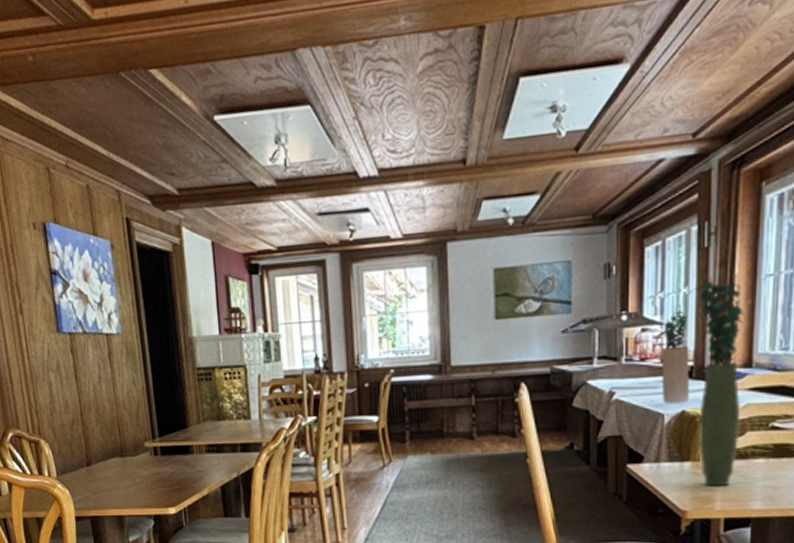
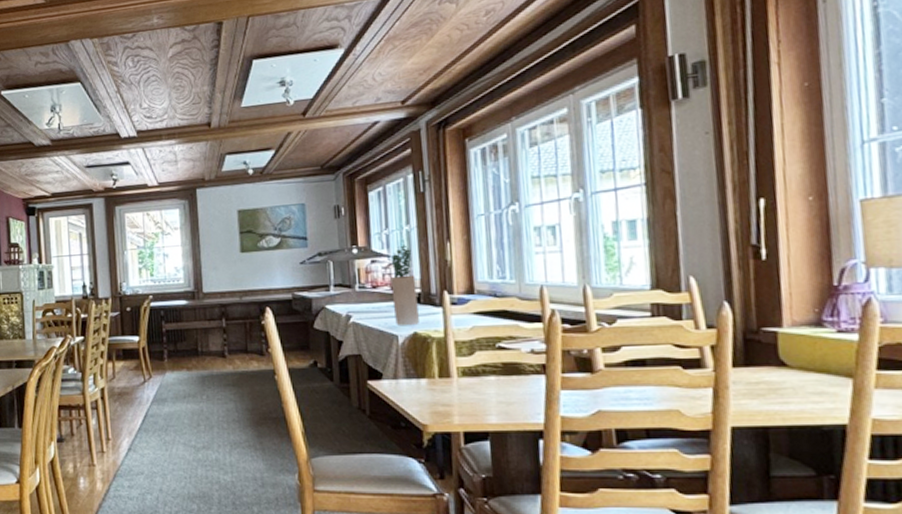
vase: present [697,273,745,486] -> none [417,213,470,402]

